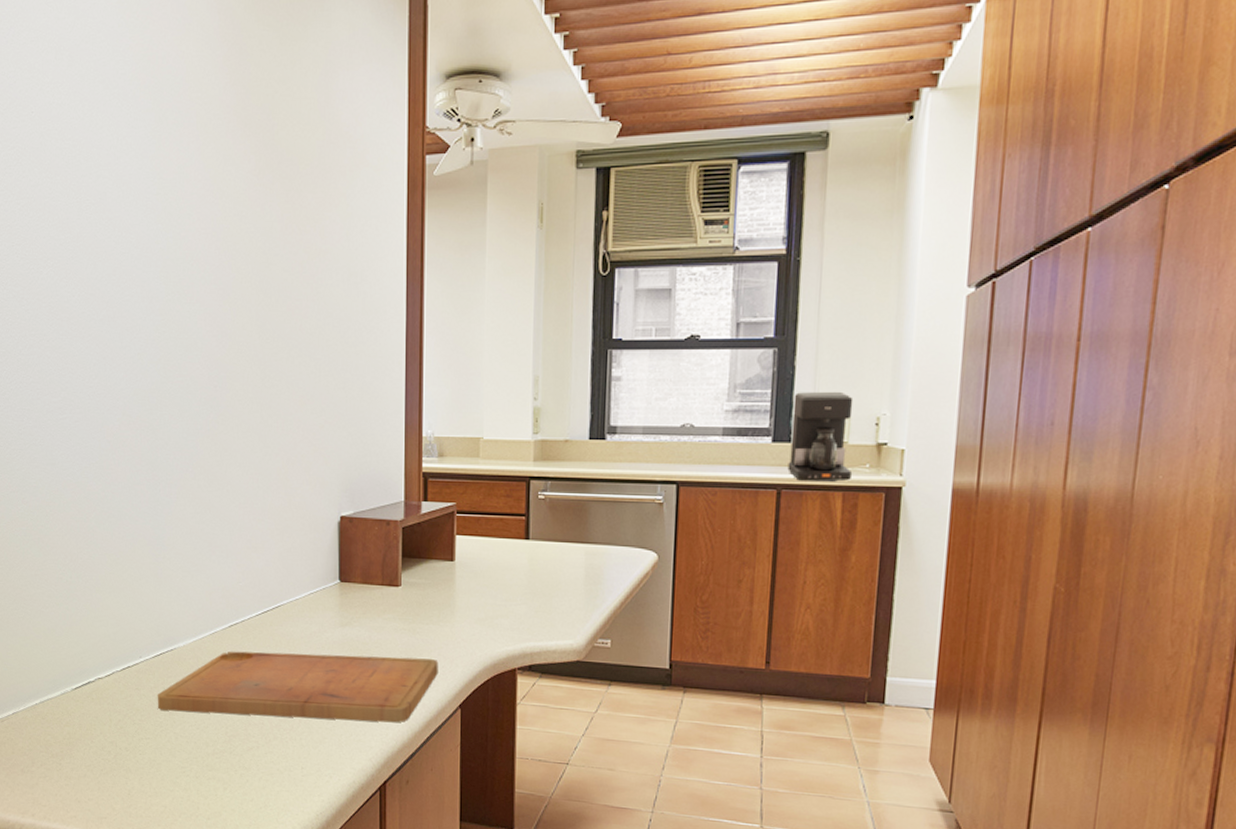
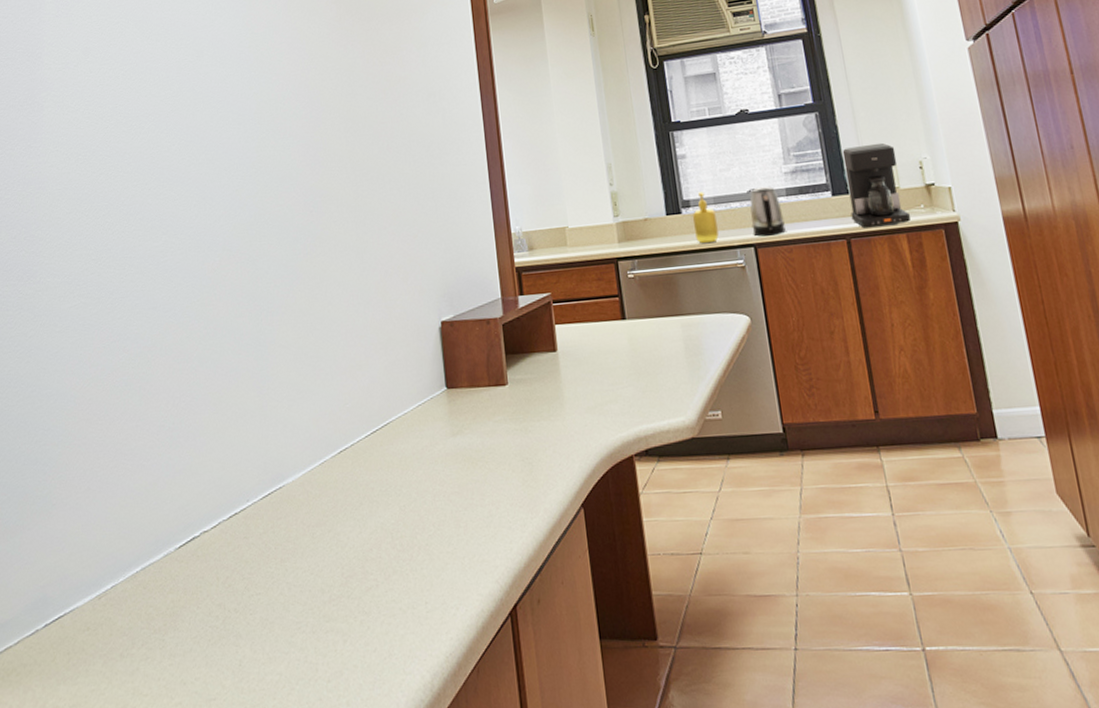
cutting board: present [157,651,438,723] -> none [266,458,556,558]
soap dispenser: none [617,419,643,475] -> present [693,192,720,244]
kettle: none [678,422,715,475] -> present [749,186,786,237]

